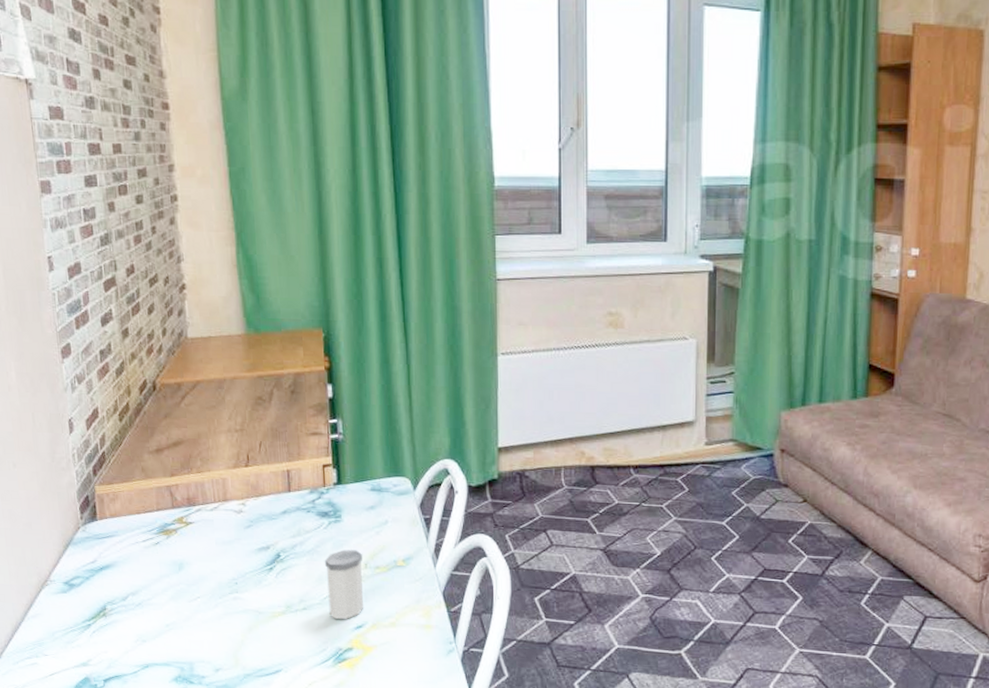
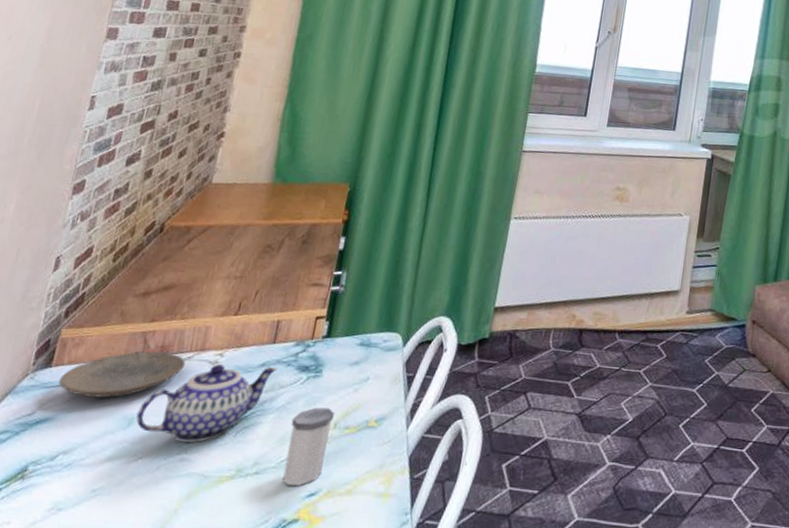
plate: none [107,503,213,546] -> present [58,350,186,398]
teapot: none [184,513,299,584] -> present [135,364,278,443]

